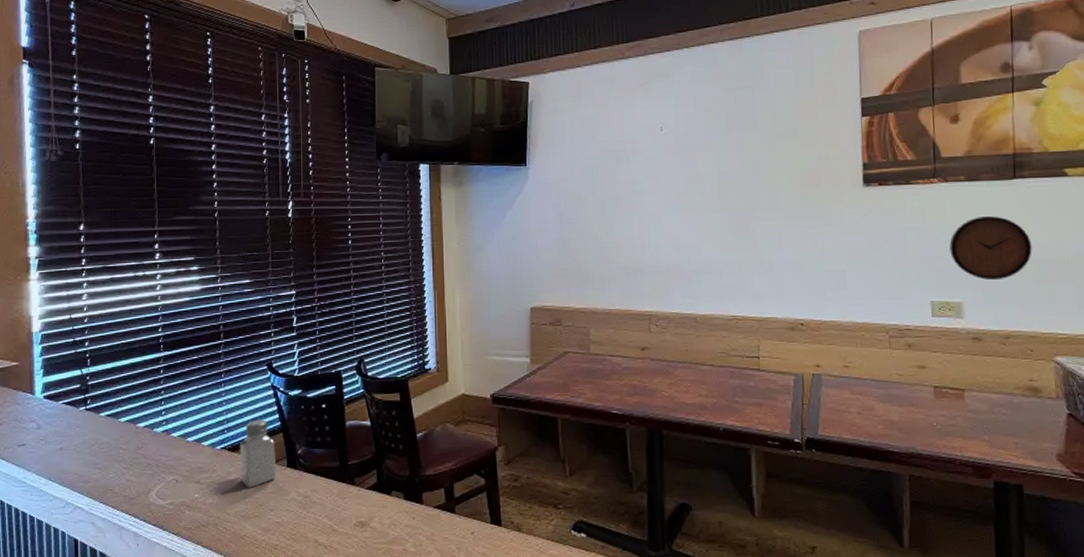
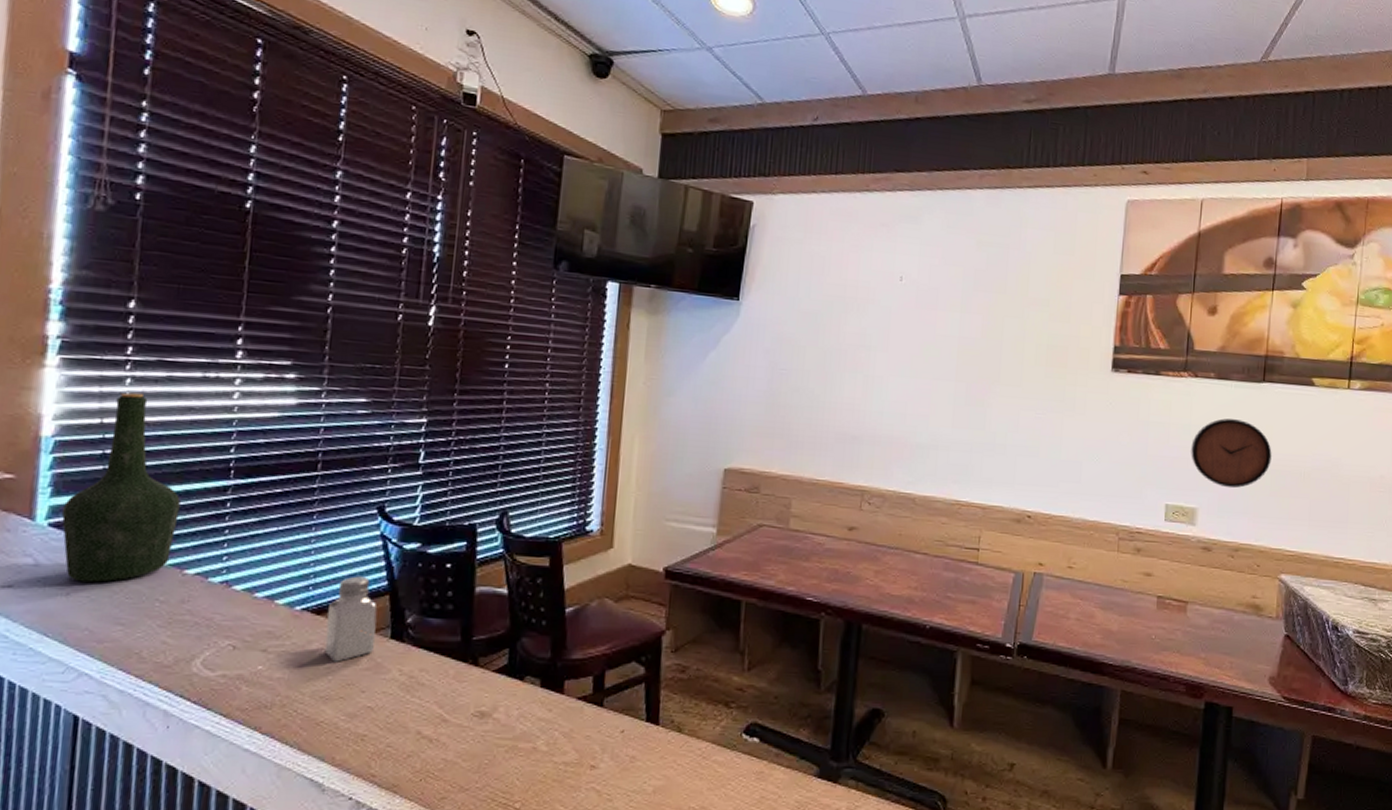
bottle: none [51,293,129,438] -> present [61,392,181,583]

